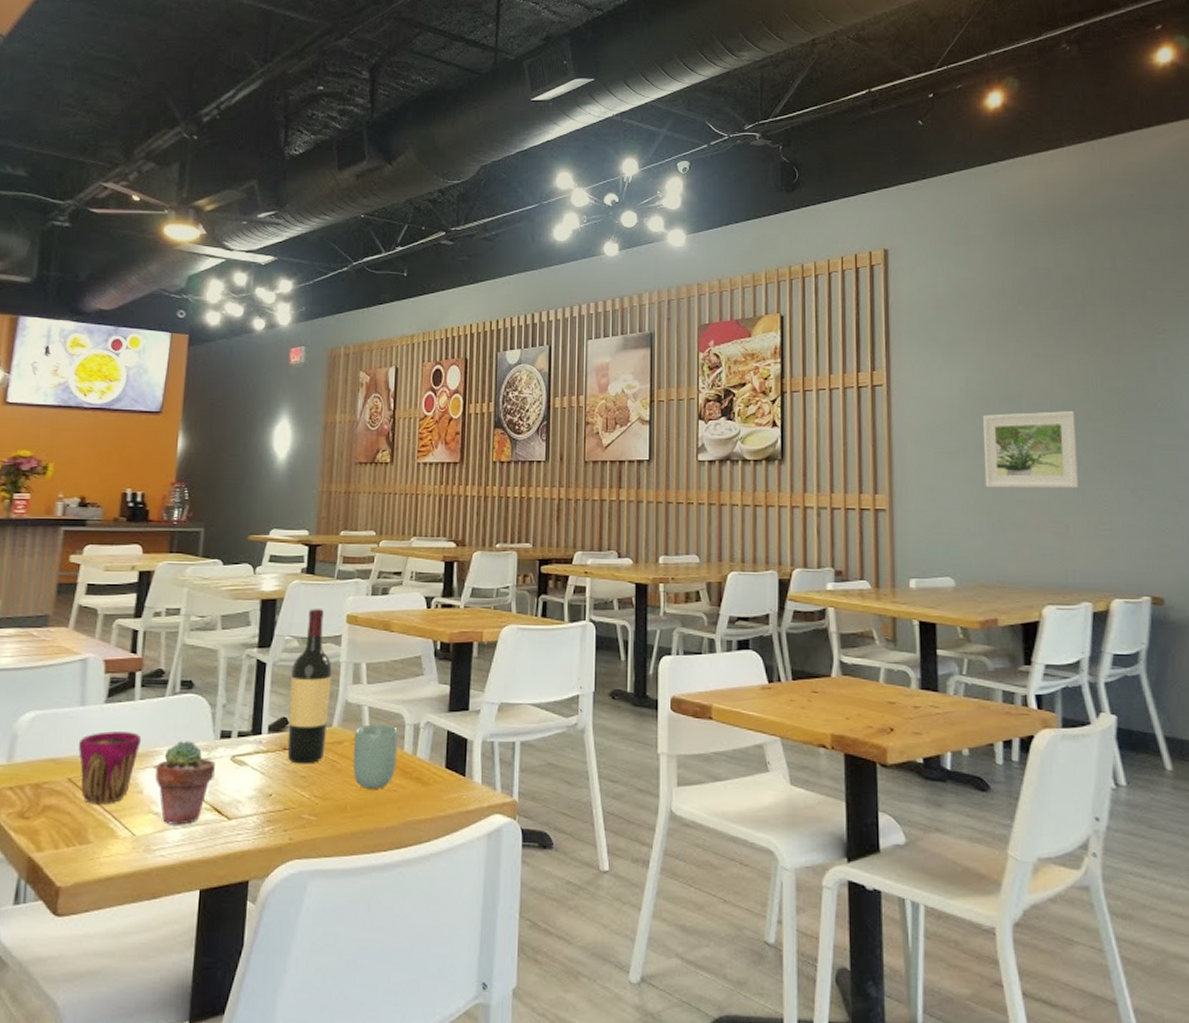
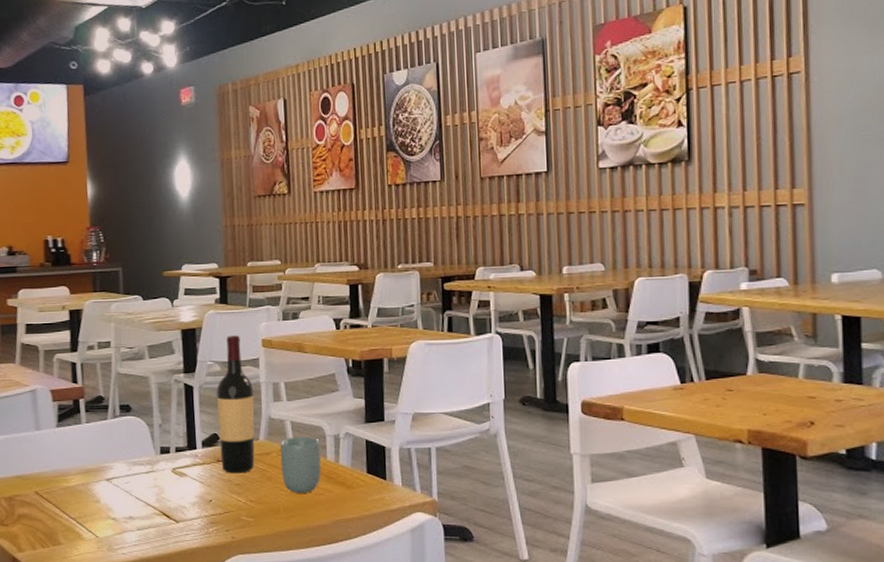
cup: present [78,731,142,804] -> none [39,451,93,512]
potted succulent: present [155,741,215,825] -> none [108,457,159,528]

